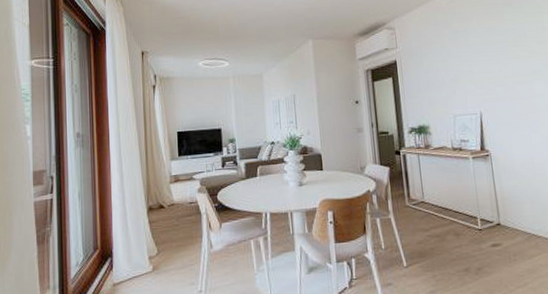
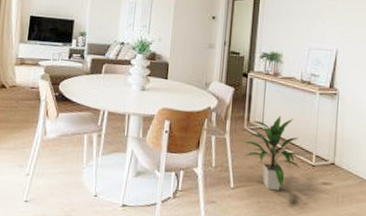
indoor plant: none [407,186,469,261] -> present [243,116,302,190]

